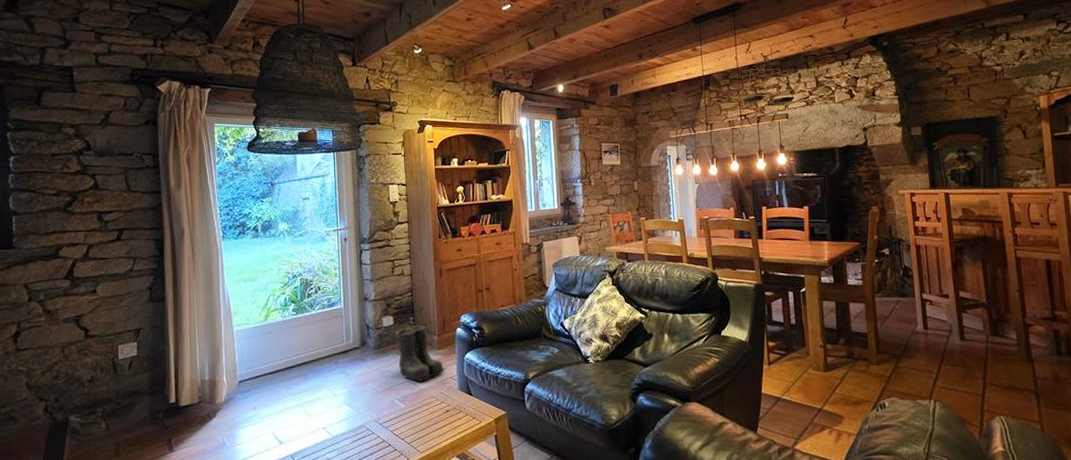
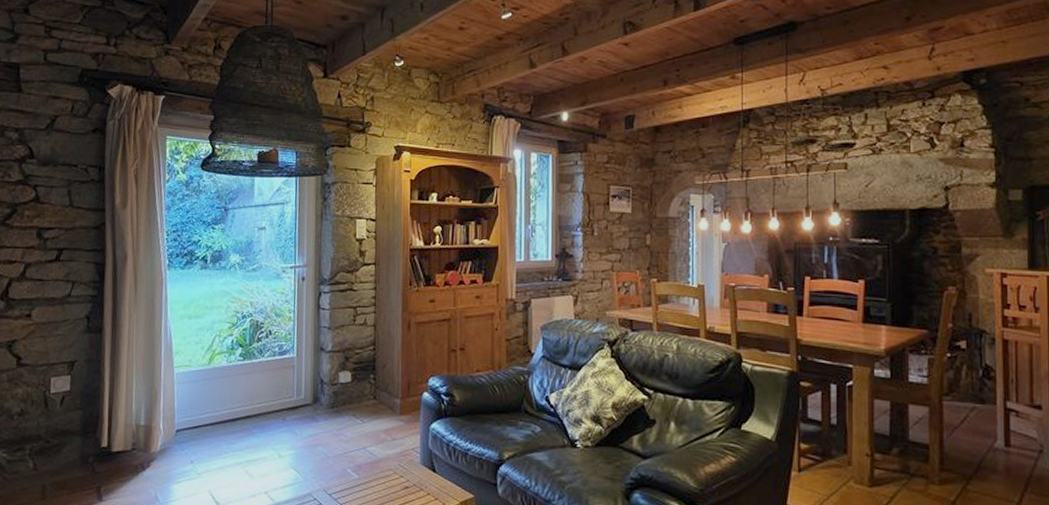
boots: present [395,325,446,382] -> none [352,385,408,450]

